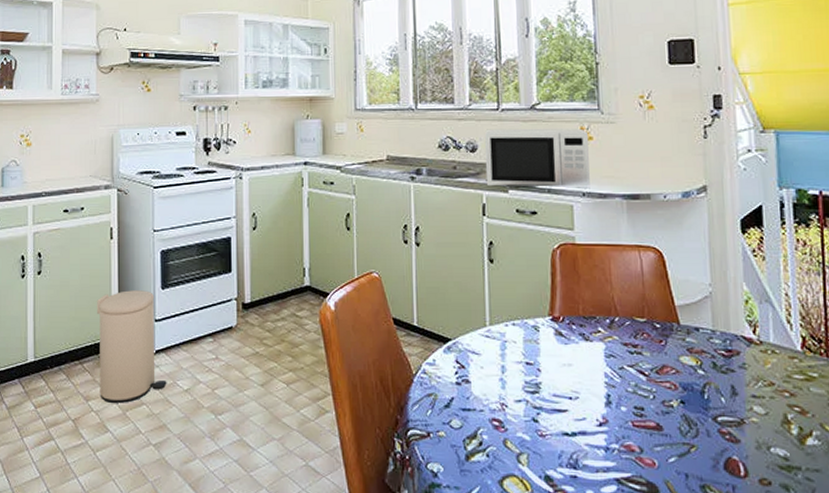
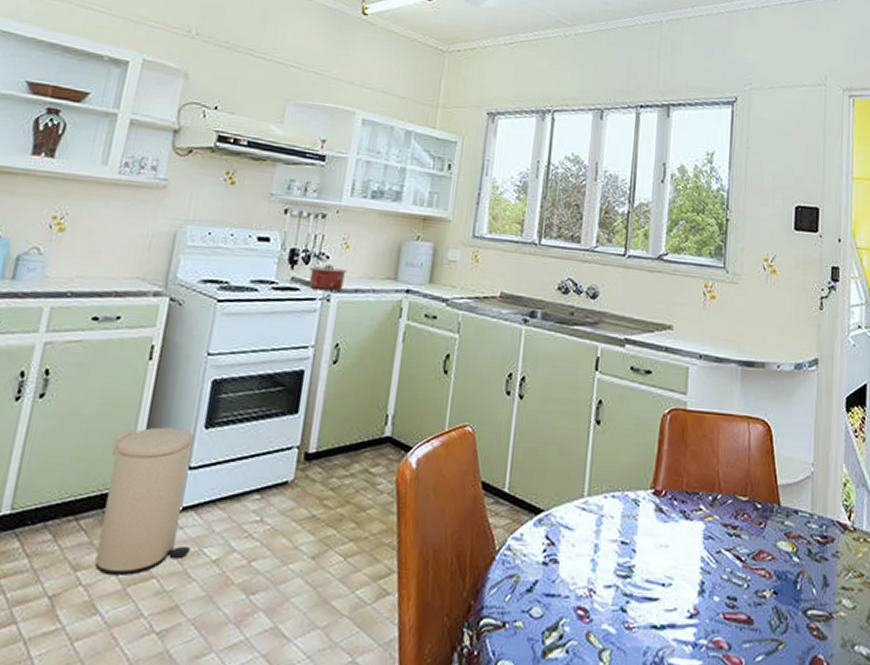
casserole: none [221,148,253,171] -> present [308,264,348,292]
microwave: present [484,128,590,189] -> none [603,275,712,351]

